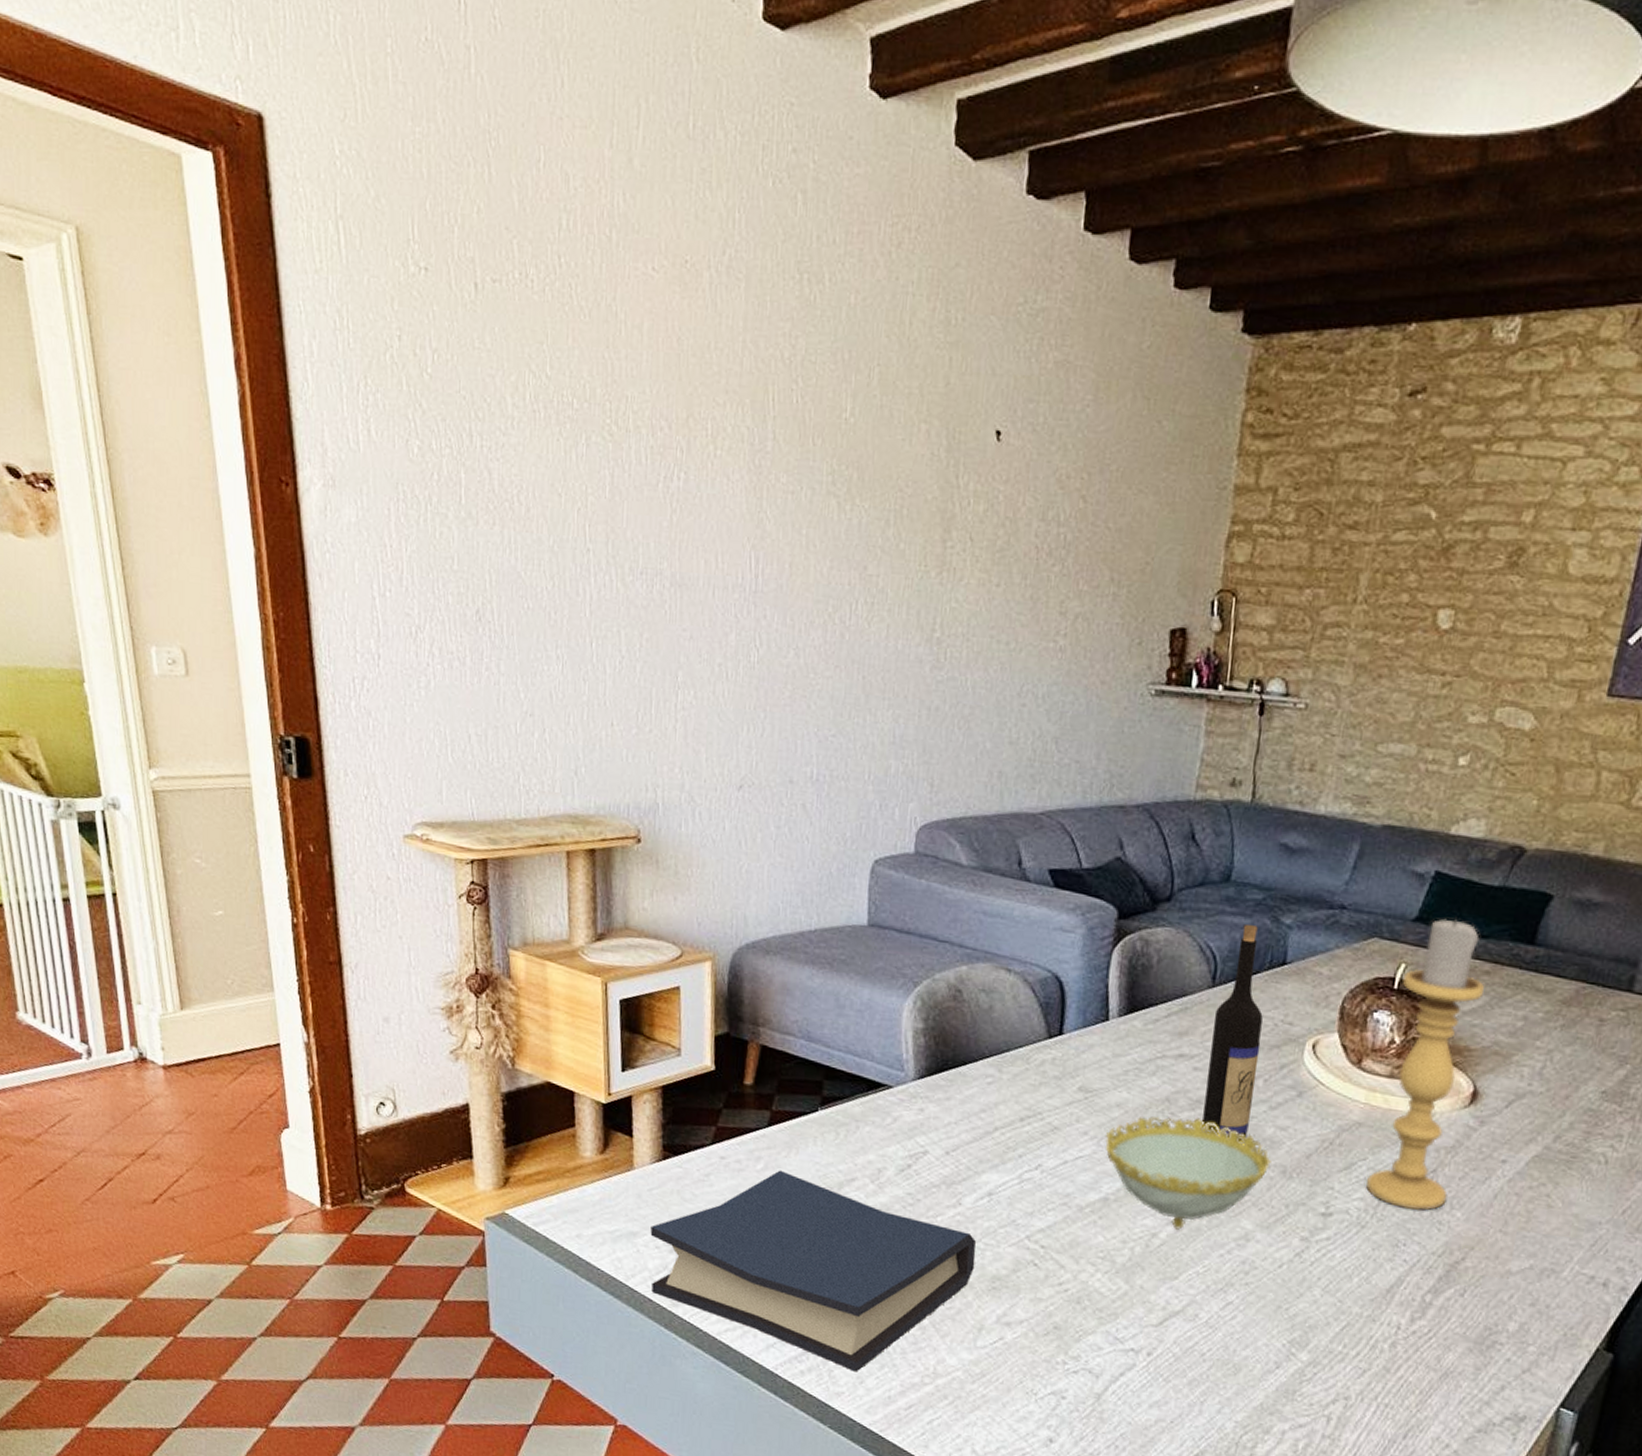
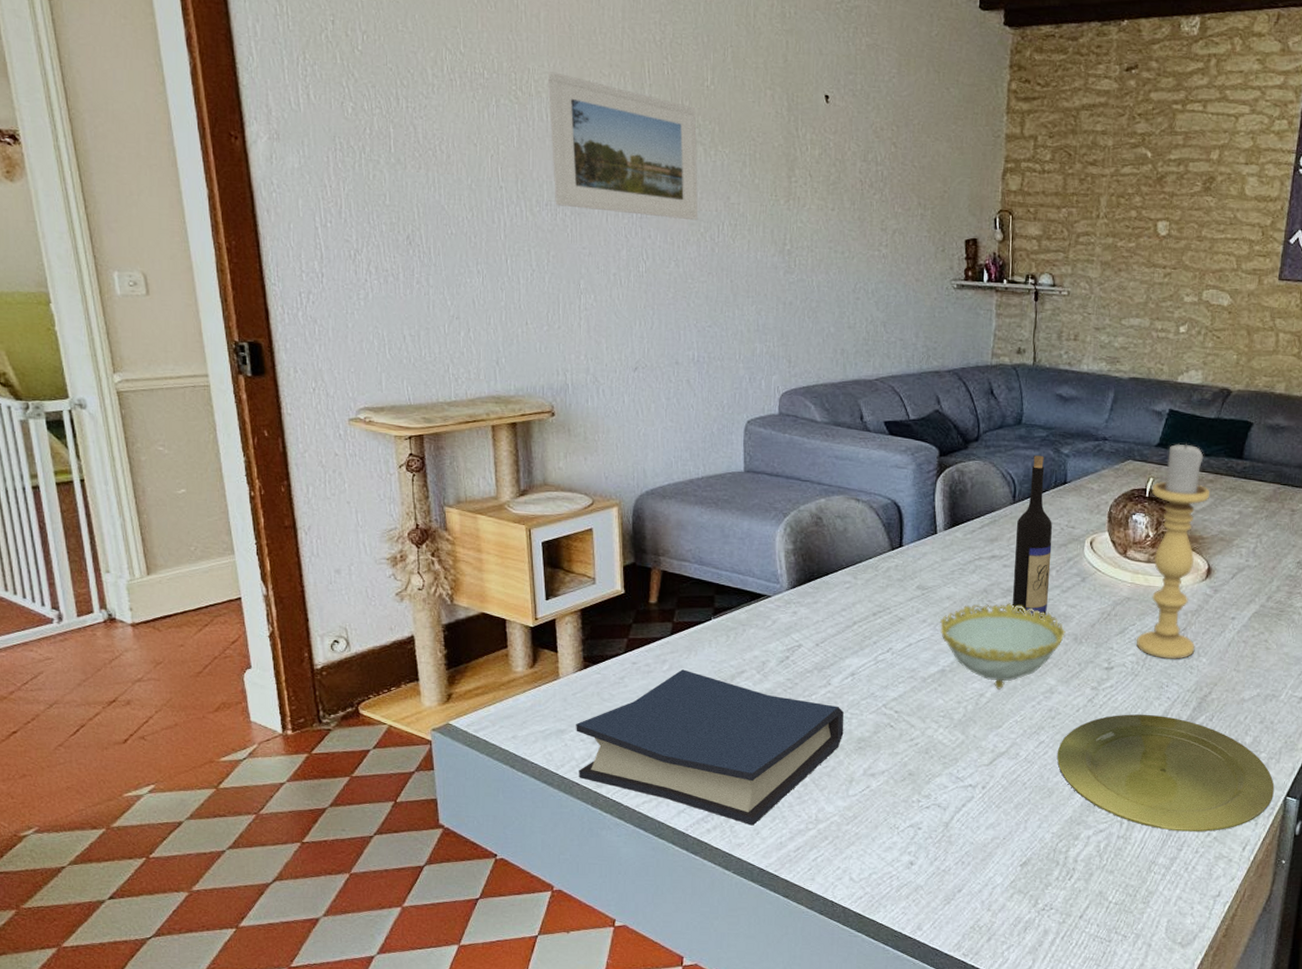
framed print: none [649,400,830,597] -> present [547,71,699,221]
plate: none [1248,1276,1544,1443] -> present [1057,714,1275,832]

